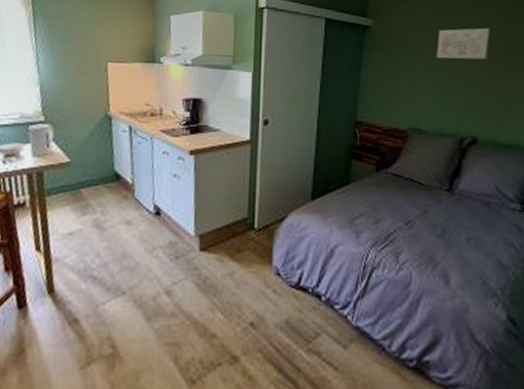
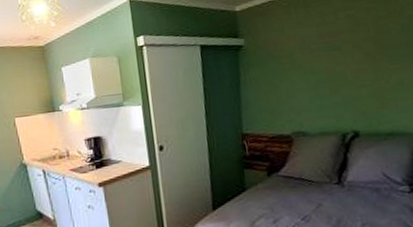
wall art: present [436,27,491,60] -> none [307,27,358,64]

